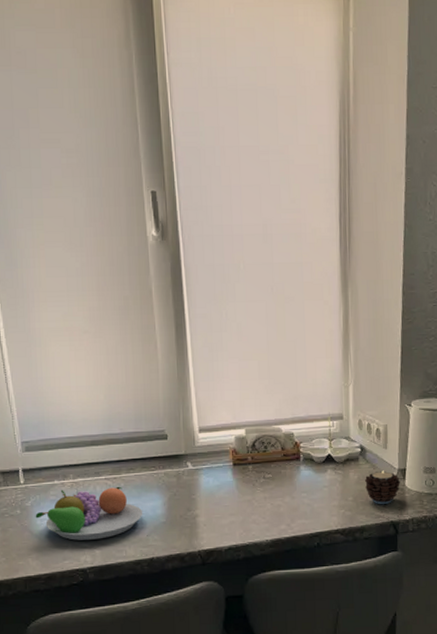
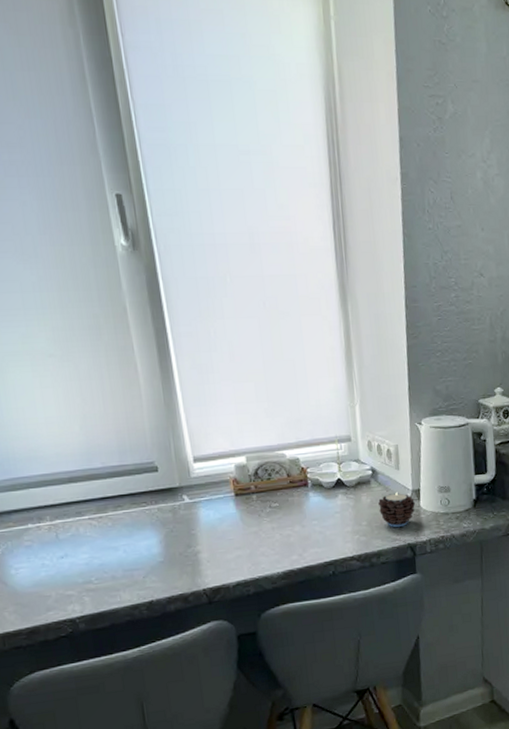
fruit bowl: present [35,486,143,541] -> none [8,526,137,589]

